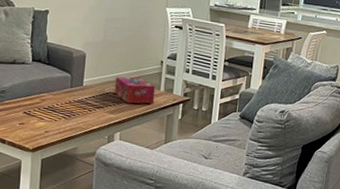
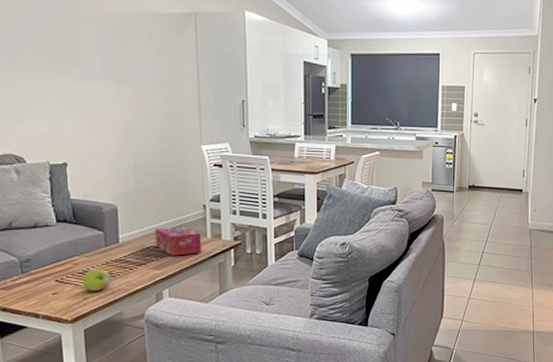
fruit: none [46,106,71,126] -> present [82,268,111,291]

